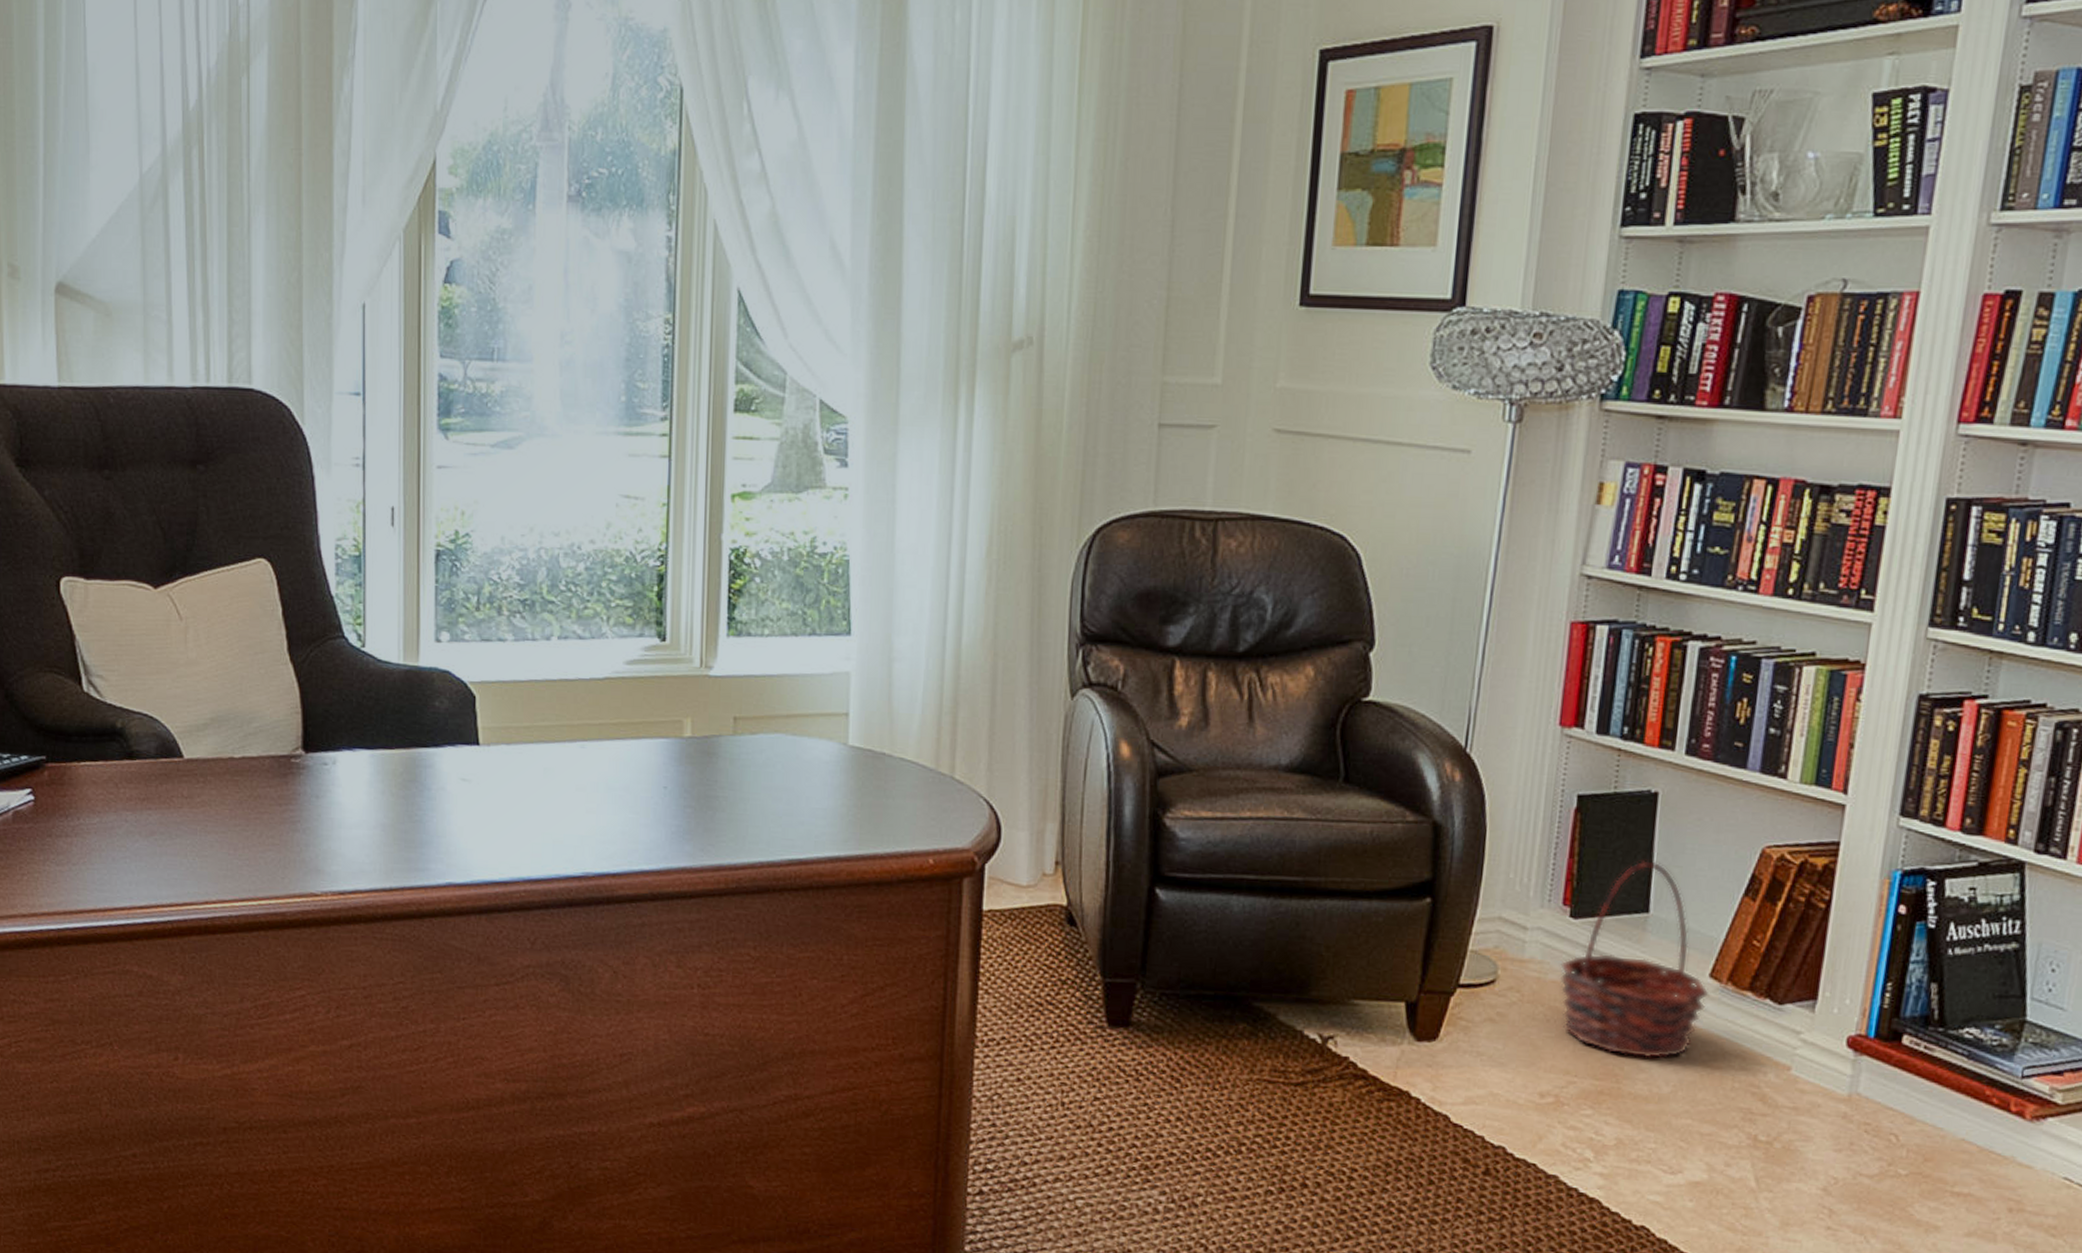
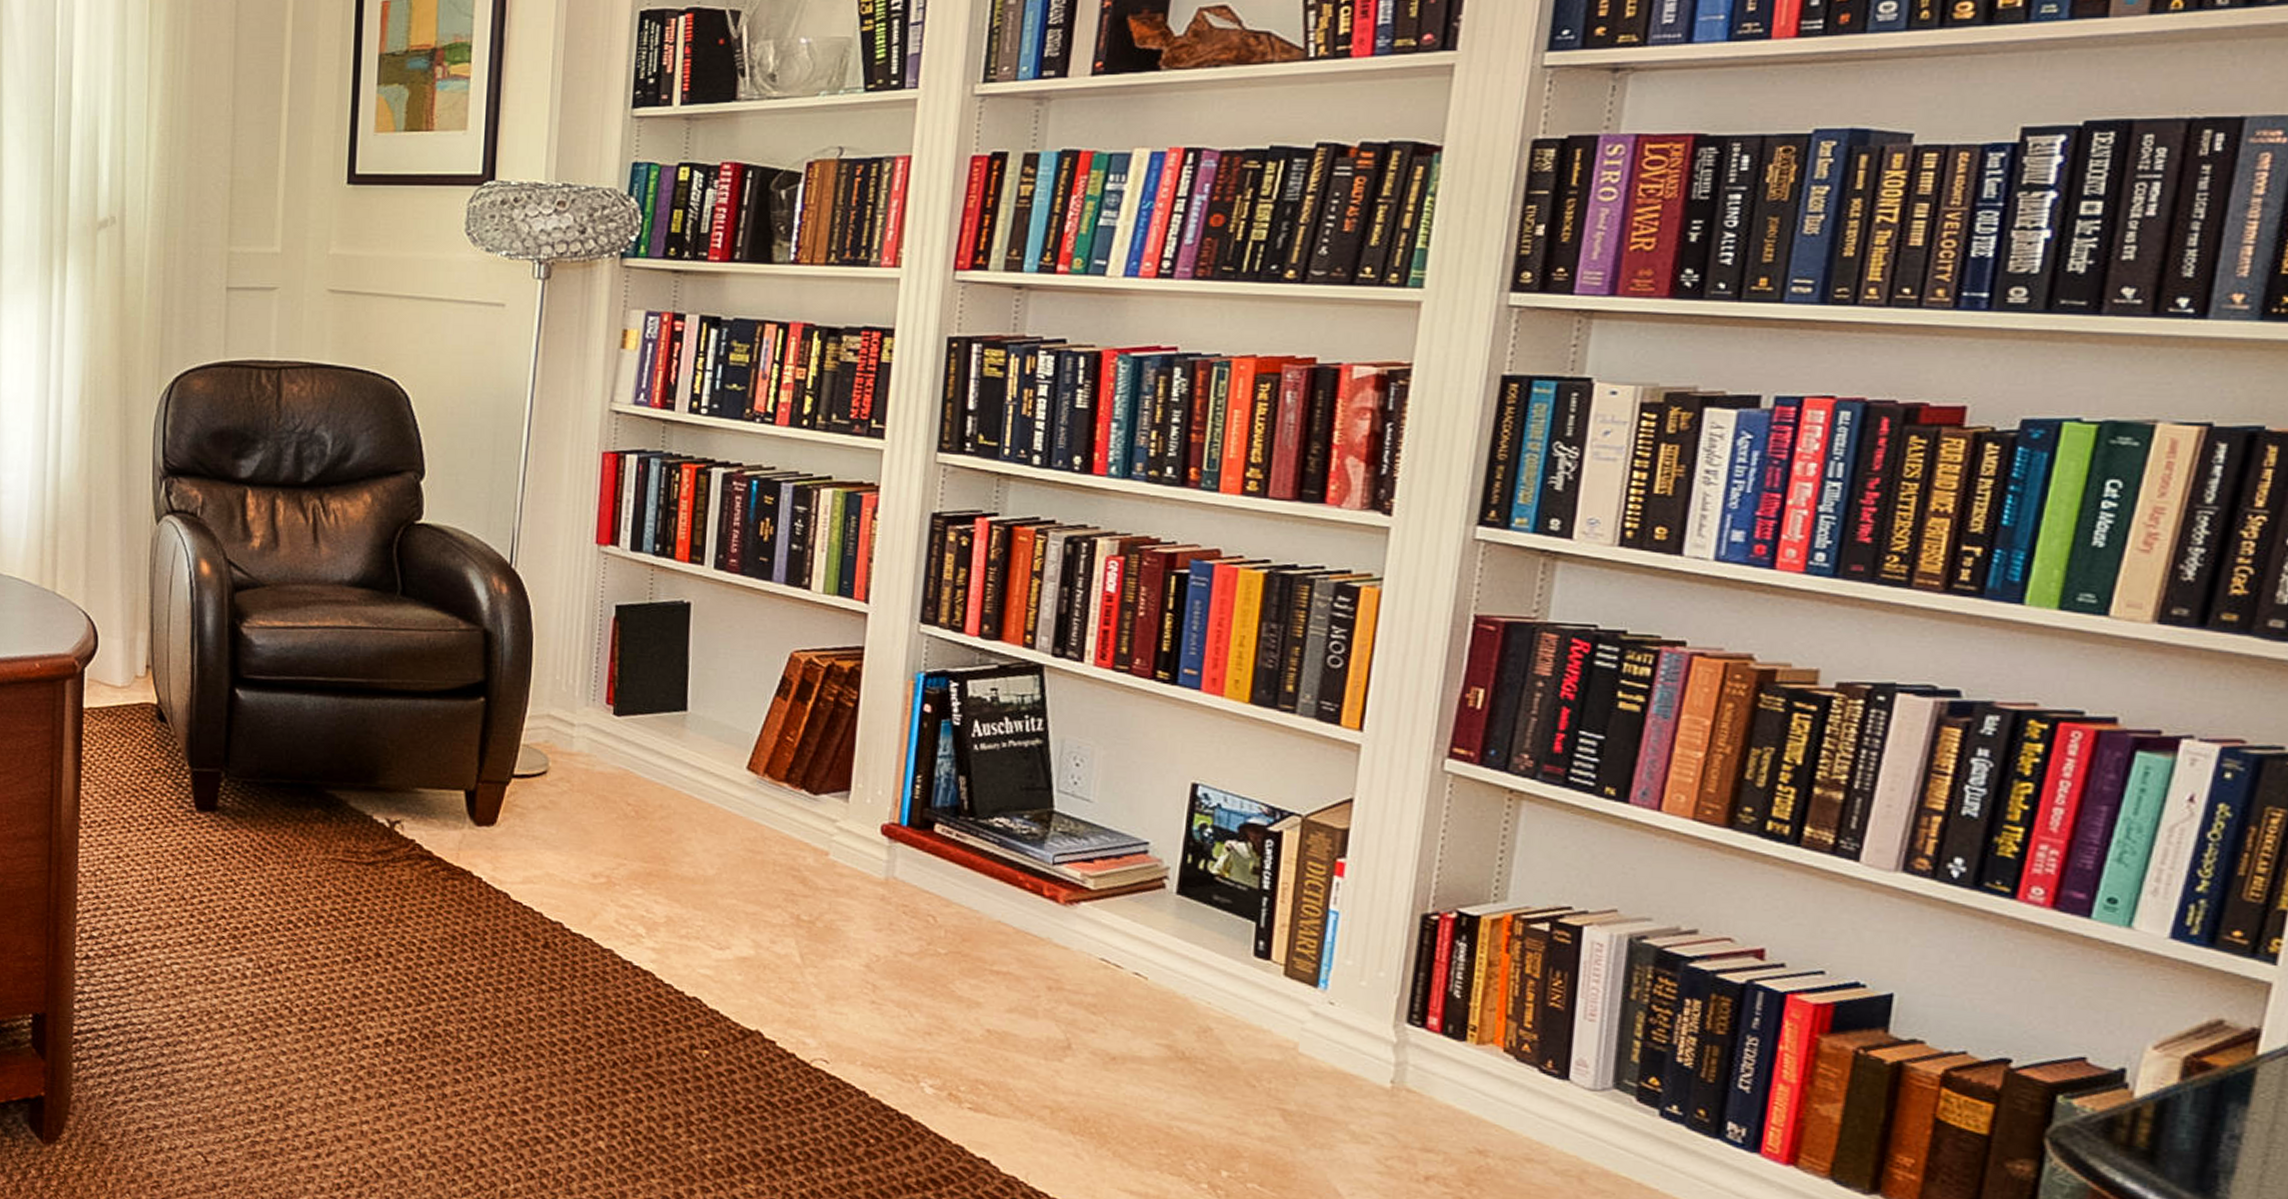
basket: present [1560,860,1710,1059] -> none [606,664,748,844]

